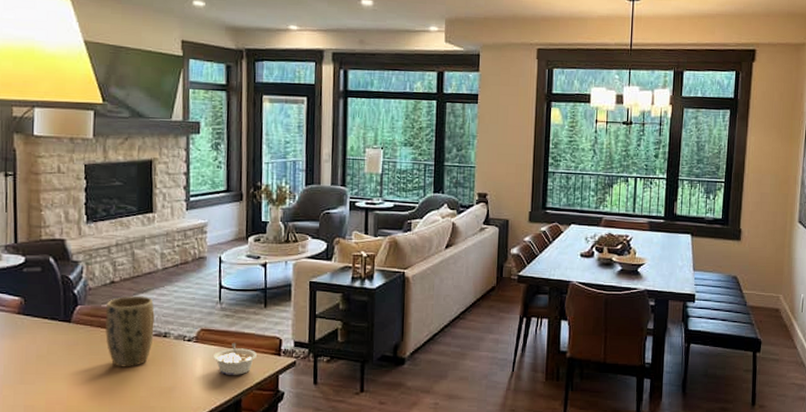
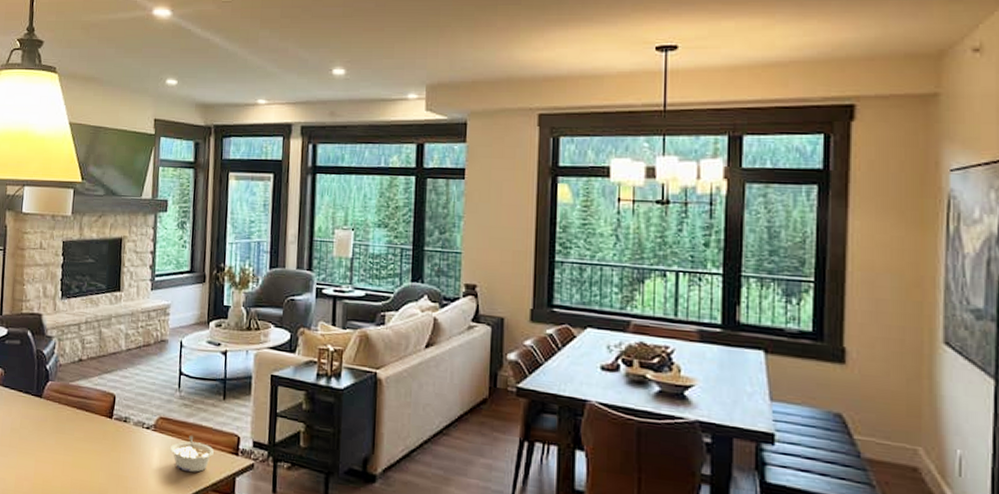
plant pot: present [106,295,155,367] -> none [71,376,117,451]

